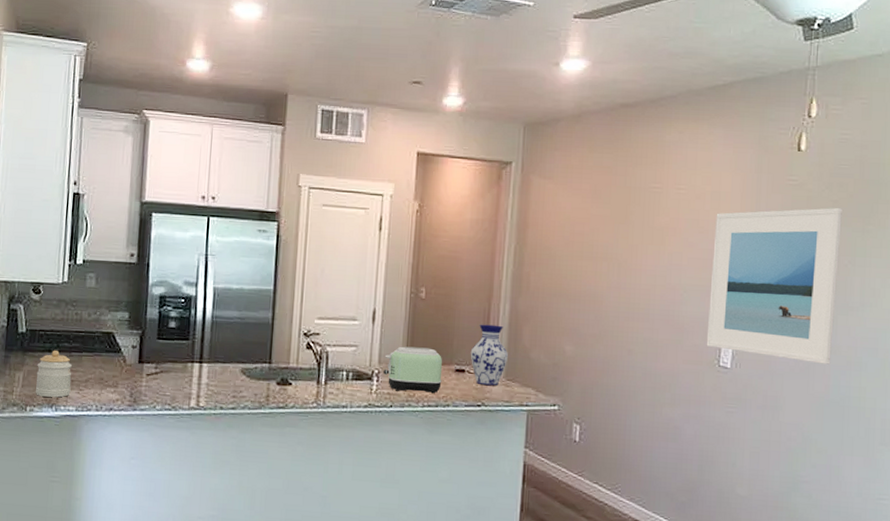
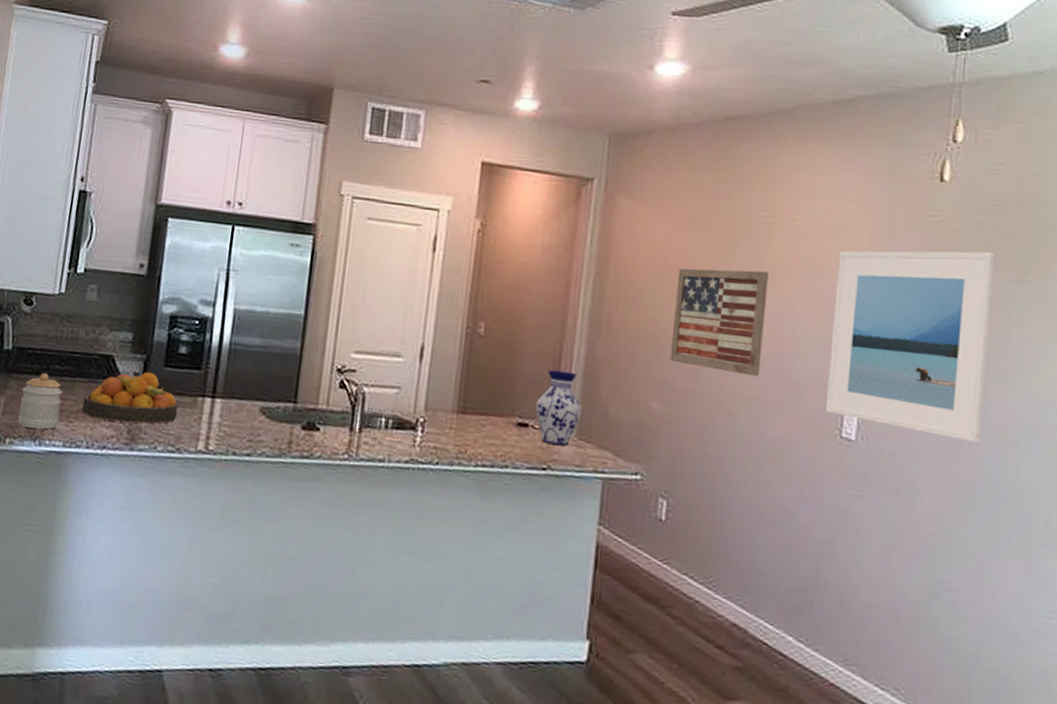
fruit bowl: none [90,344,172,388] -> present [82,372,178,424]
toaster: present [383,346,443,394] -> none [430,391,502,451]
wall art: none [579,233,659,321] -> present [669,268,769,377]

